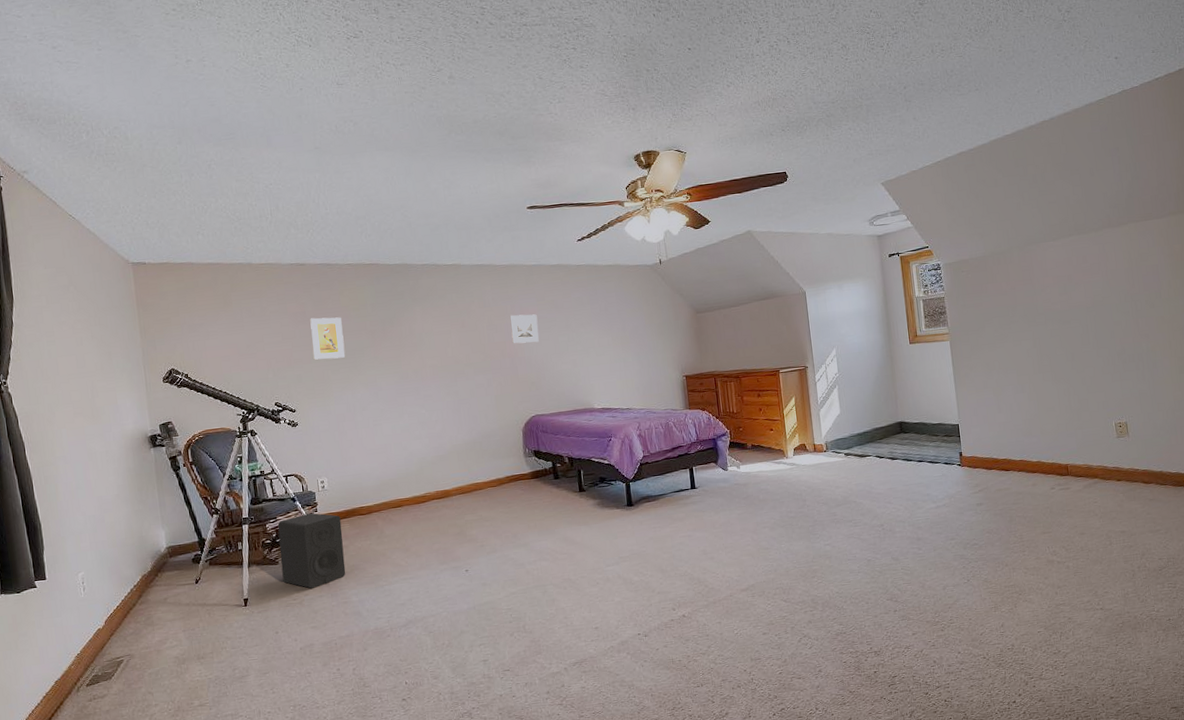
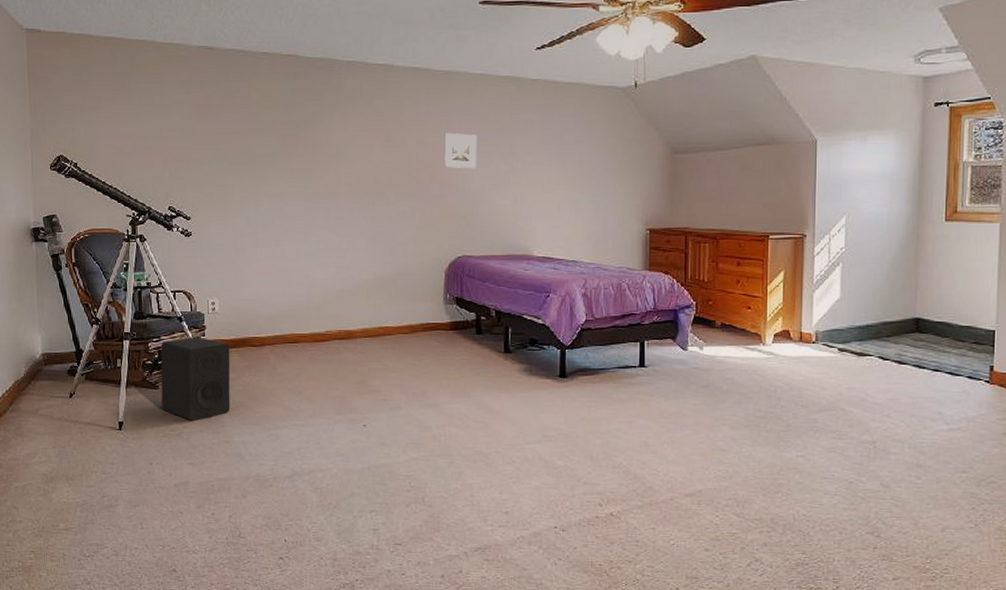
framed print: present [310,317,345,360] -> none [215,112,251,163]

